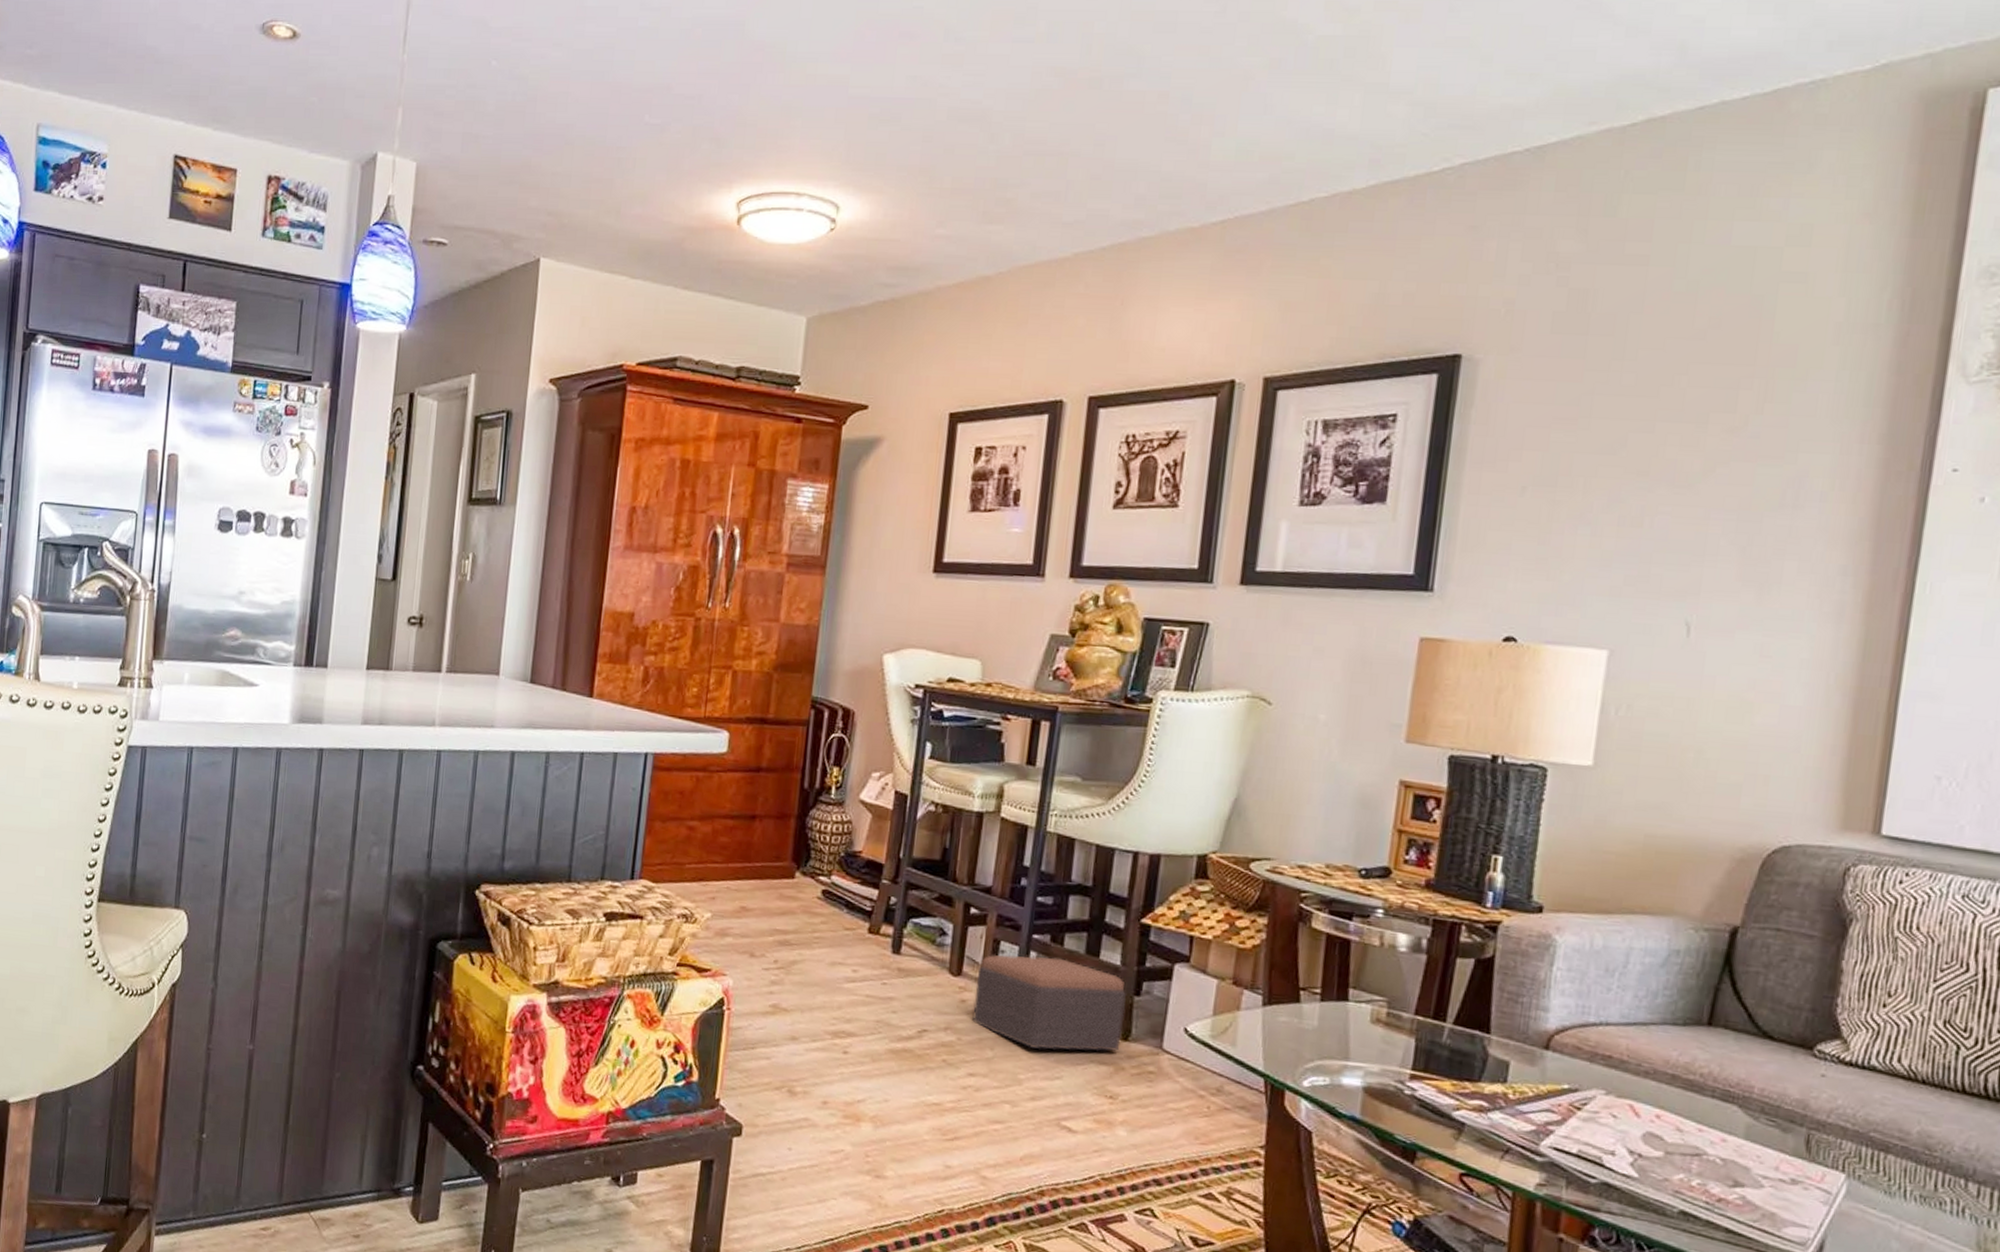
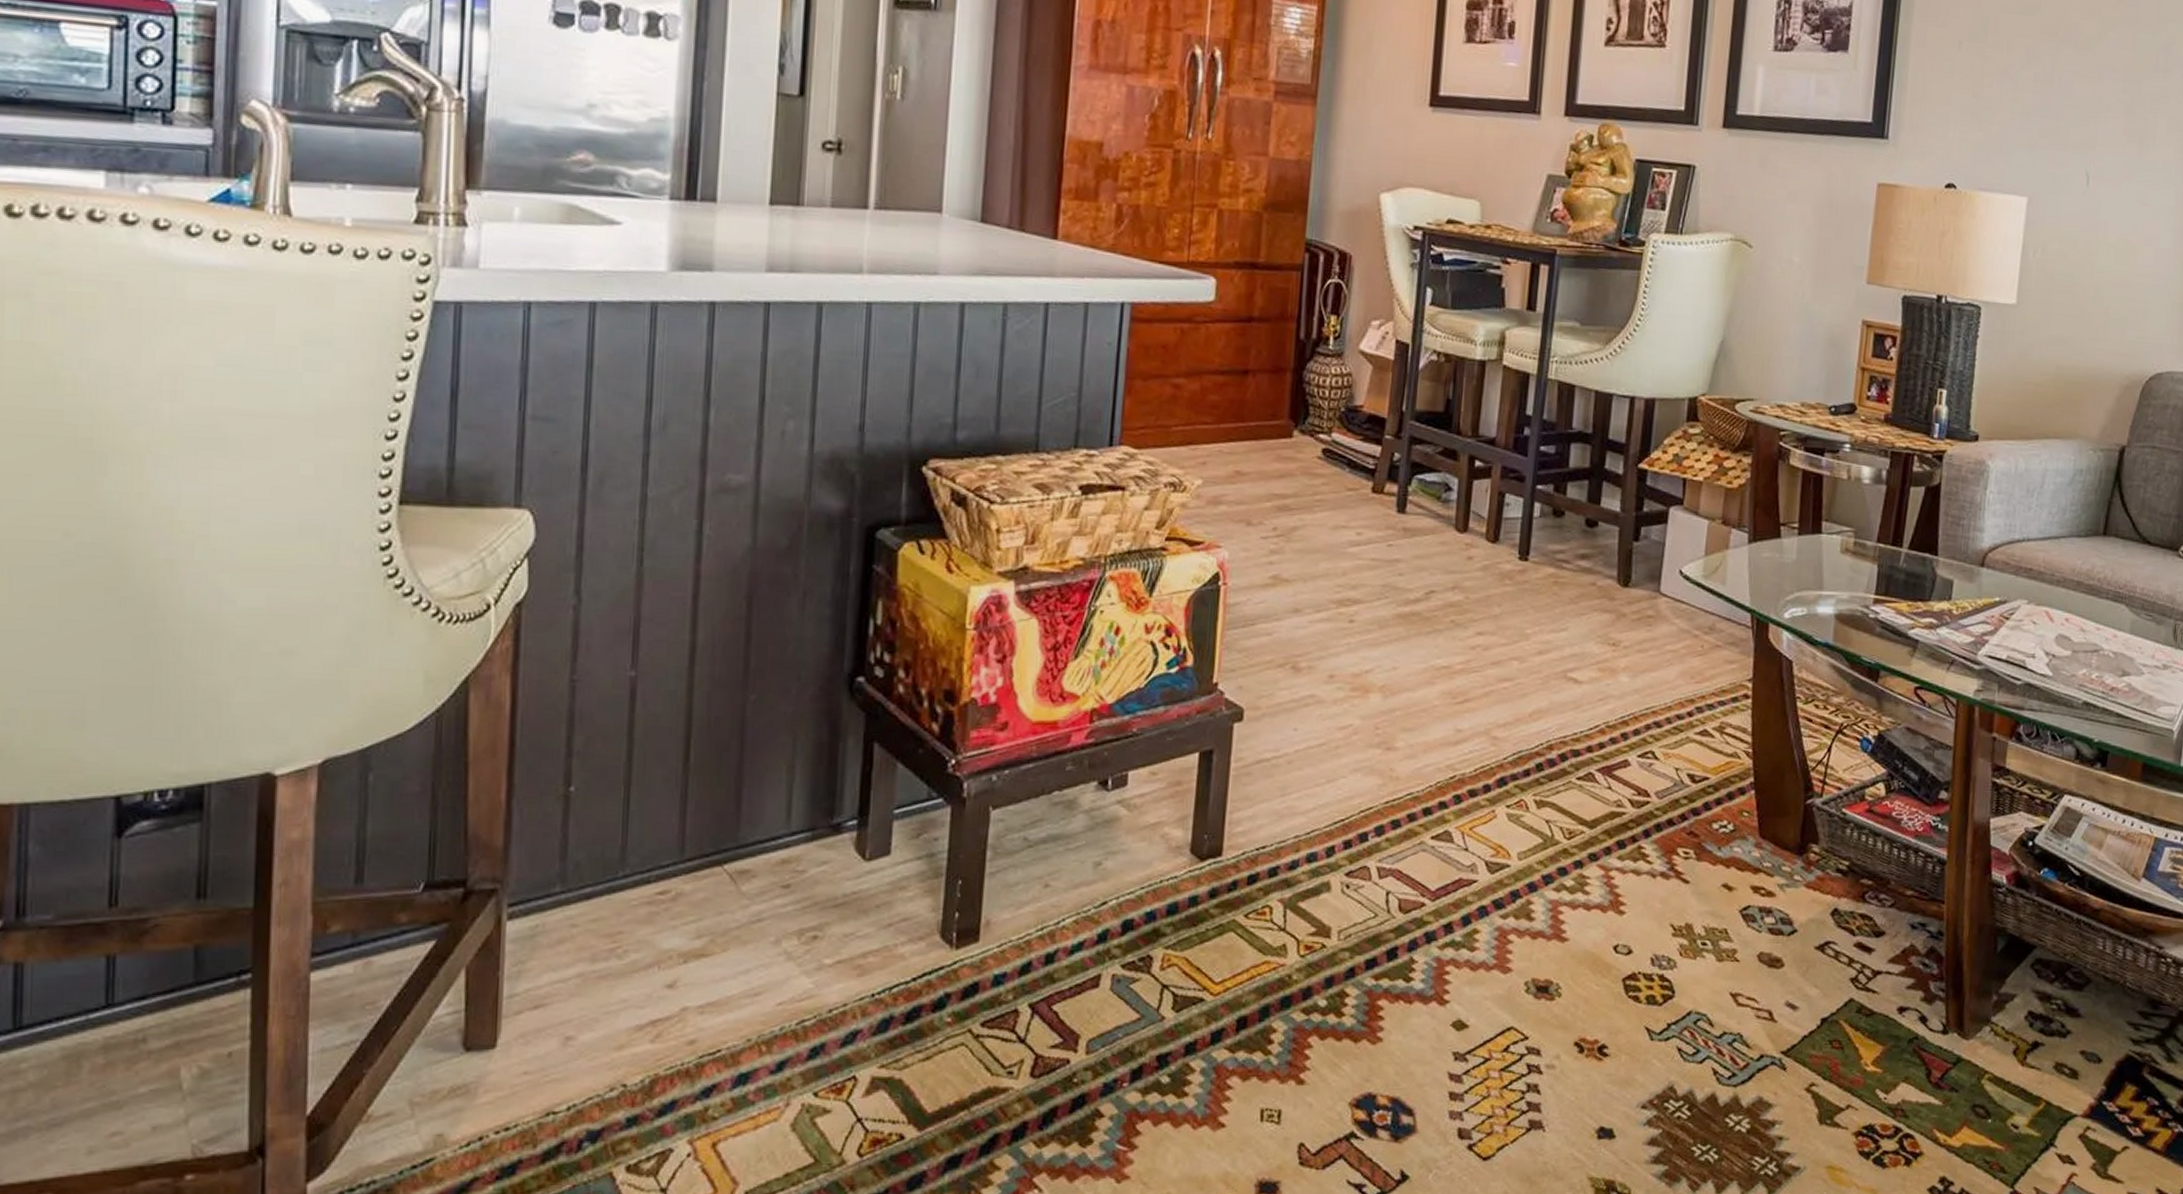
footstool: present [972,955,1128,1052] -> none [1479,507,1627,602]

